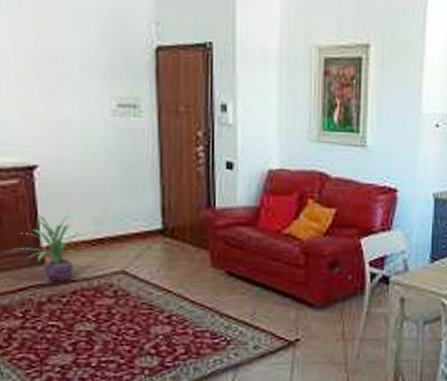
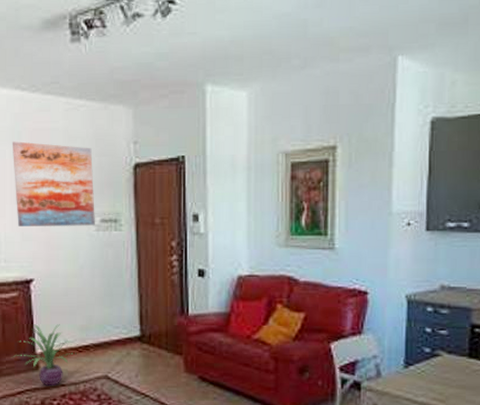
wall art: none [9,10,111,110] -> present [12,141,95,226]

